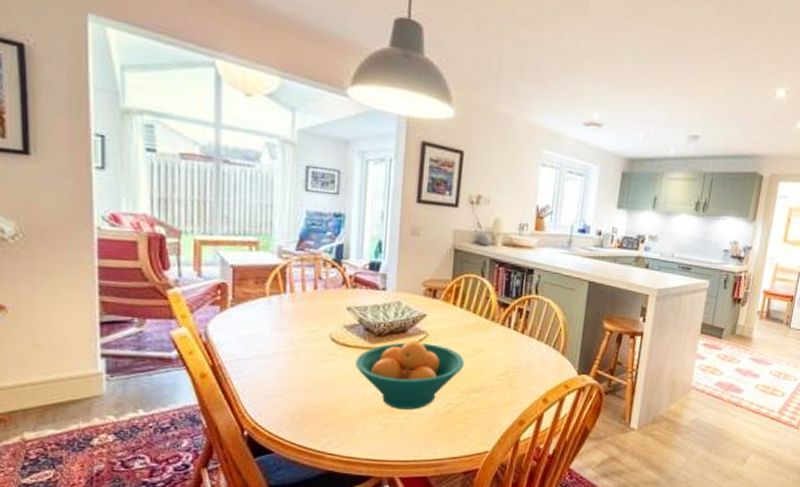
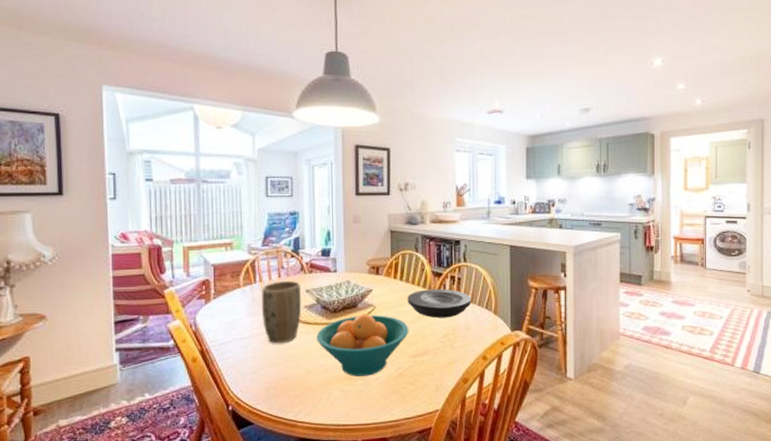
plant pot: none [291,294,342,366] -> present [262,281,302,344]
plate: none [466,320,539,354] -> present [407,289,472,318]

